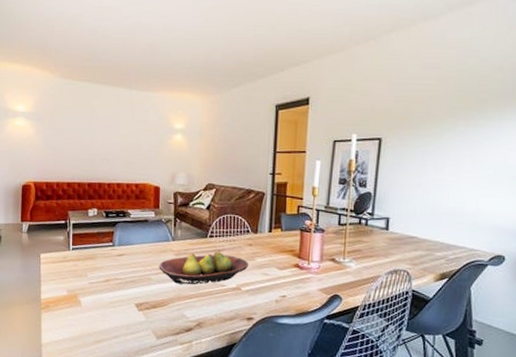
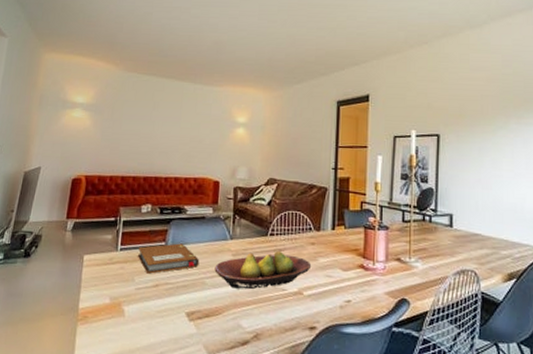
notebook: none [88,244,145,271] -> present [137,243,200,274]

